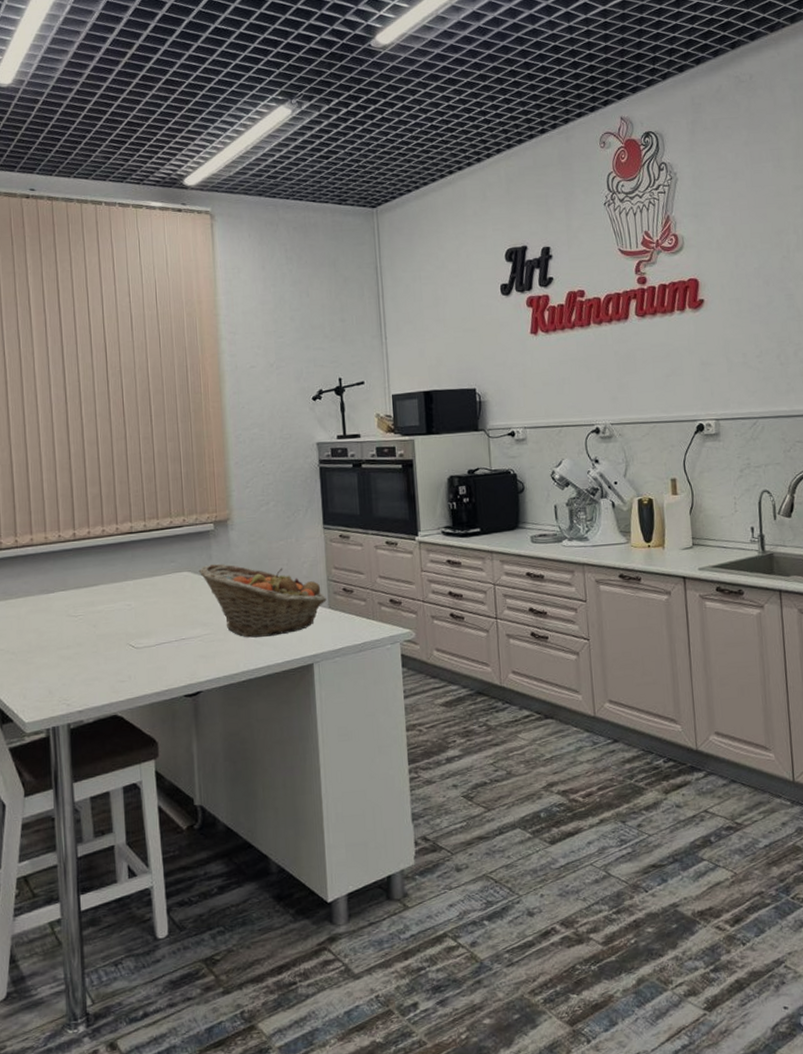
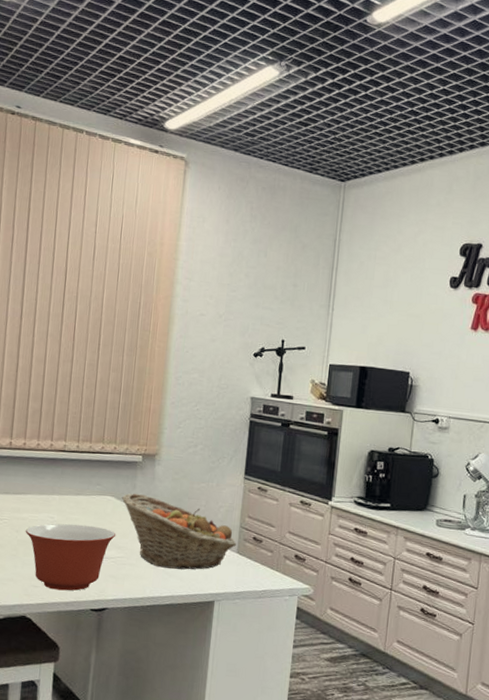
mixing bowl: none [103,606,199,682] -> present [25,523,116,591]

